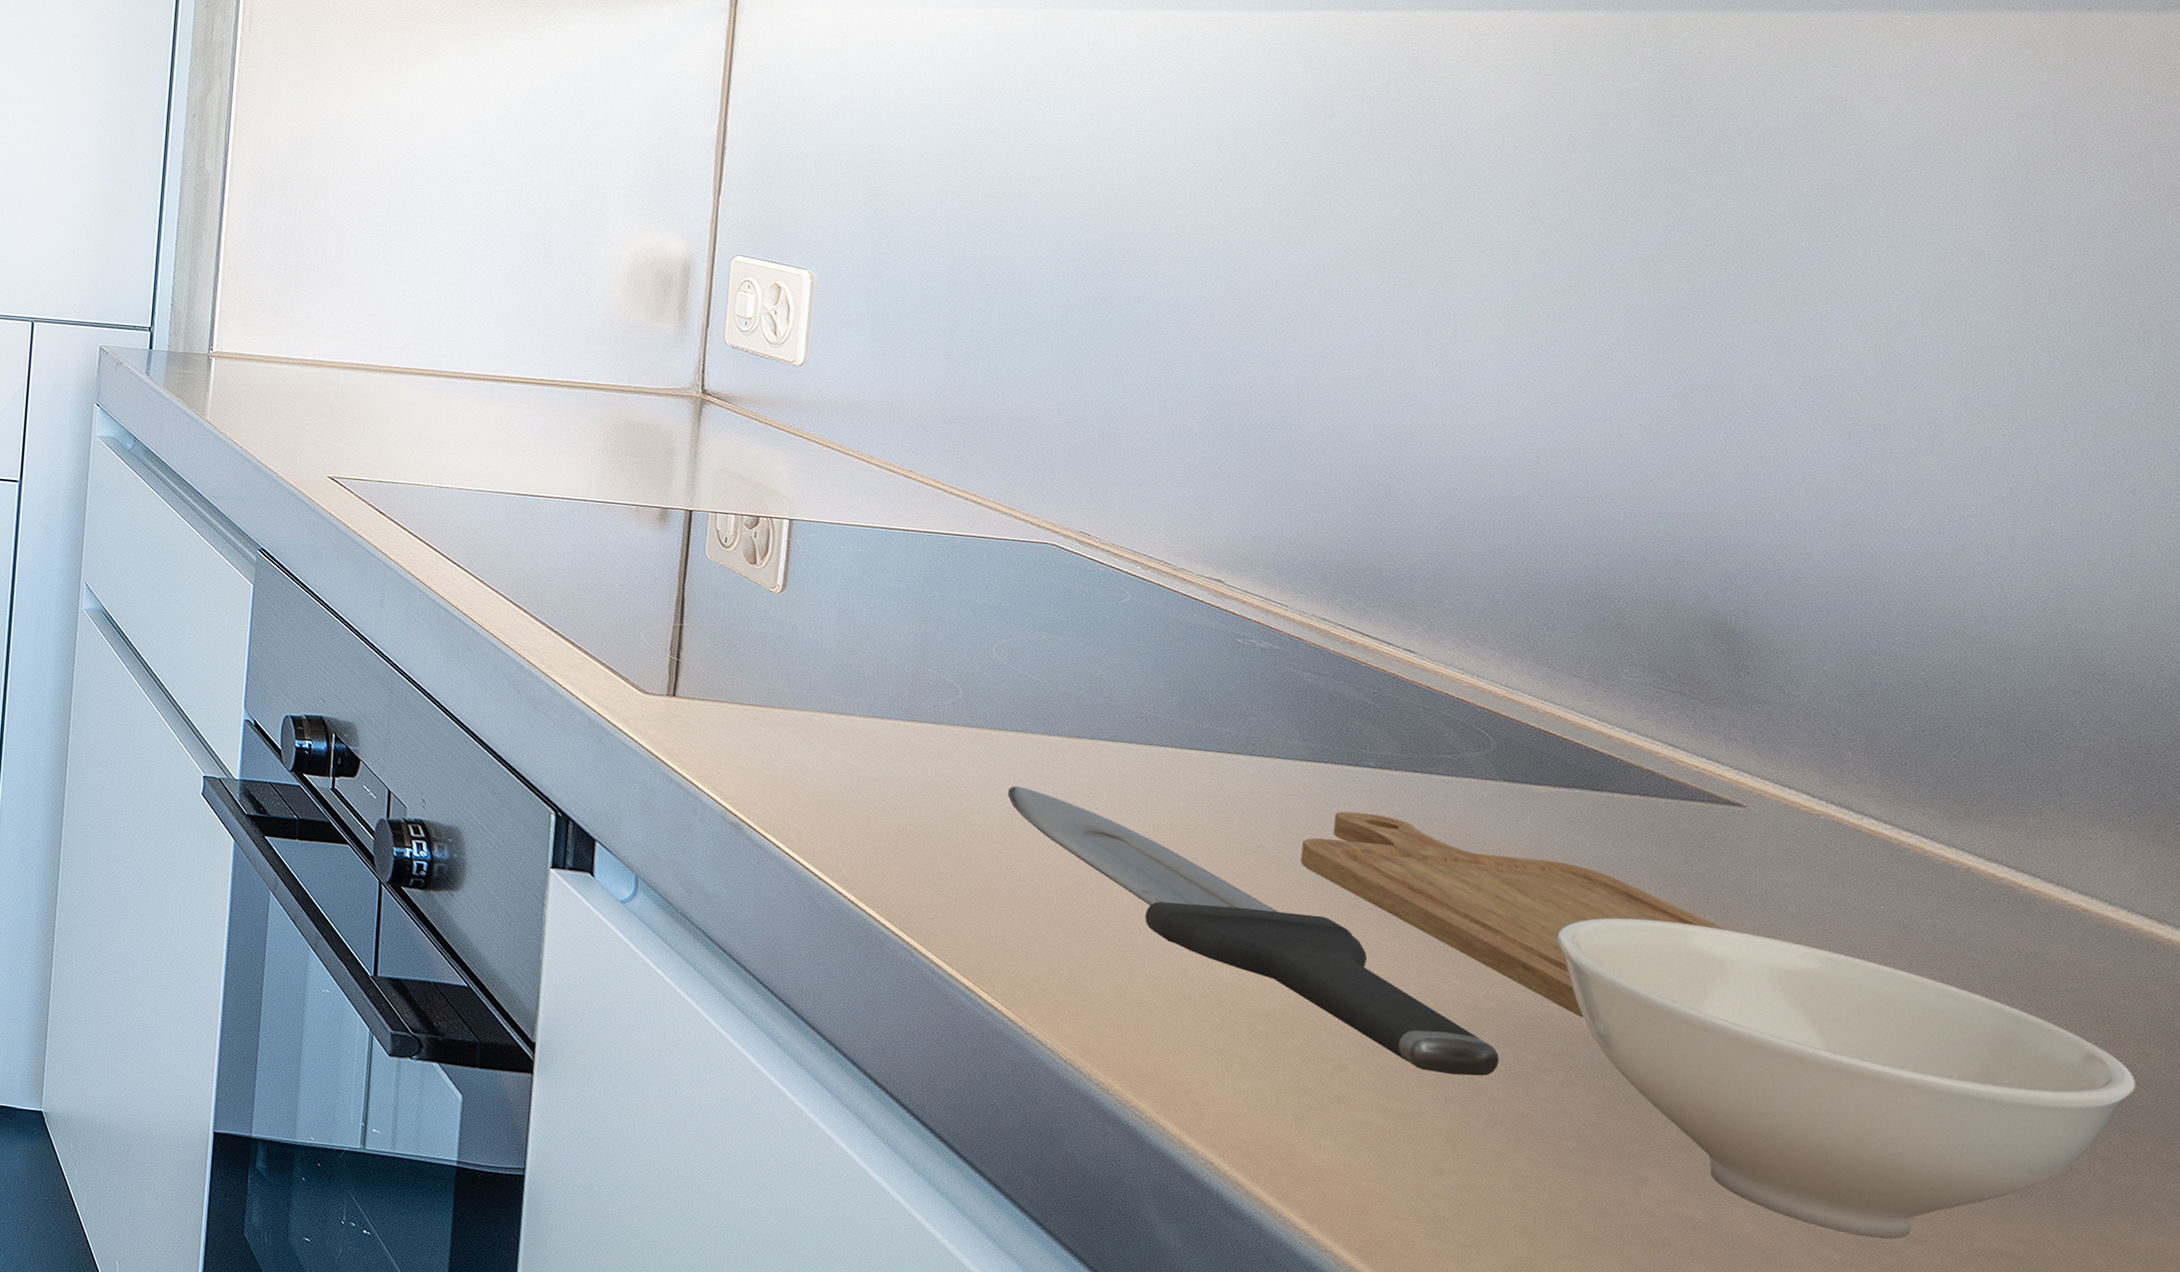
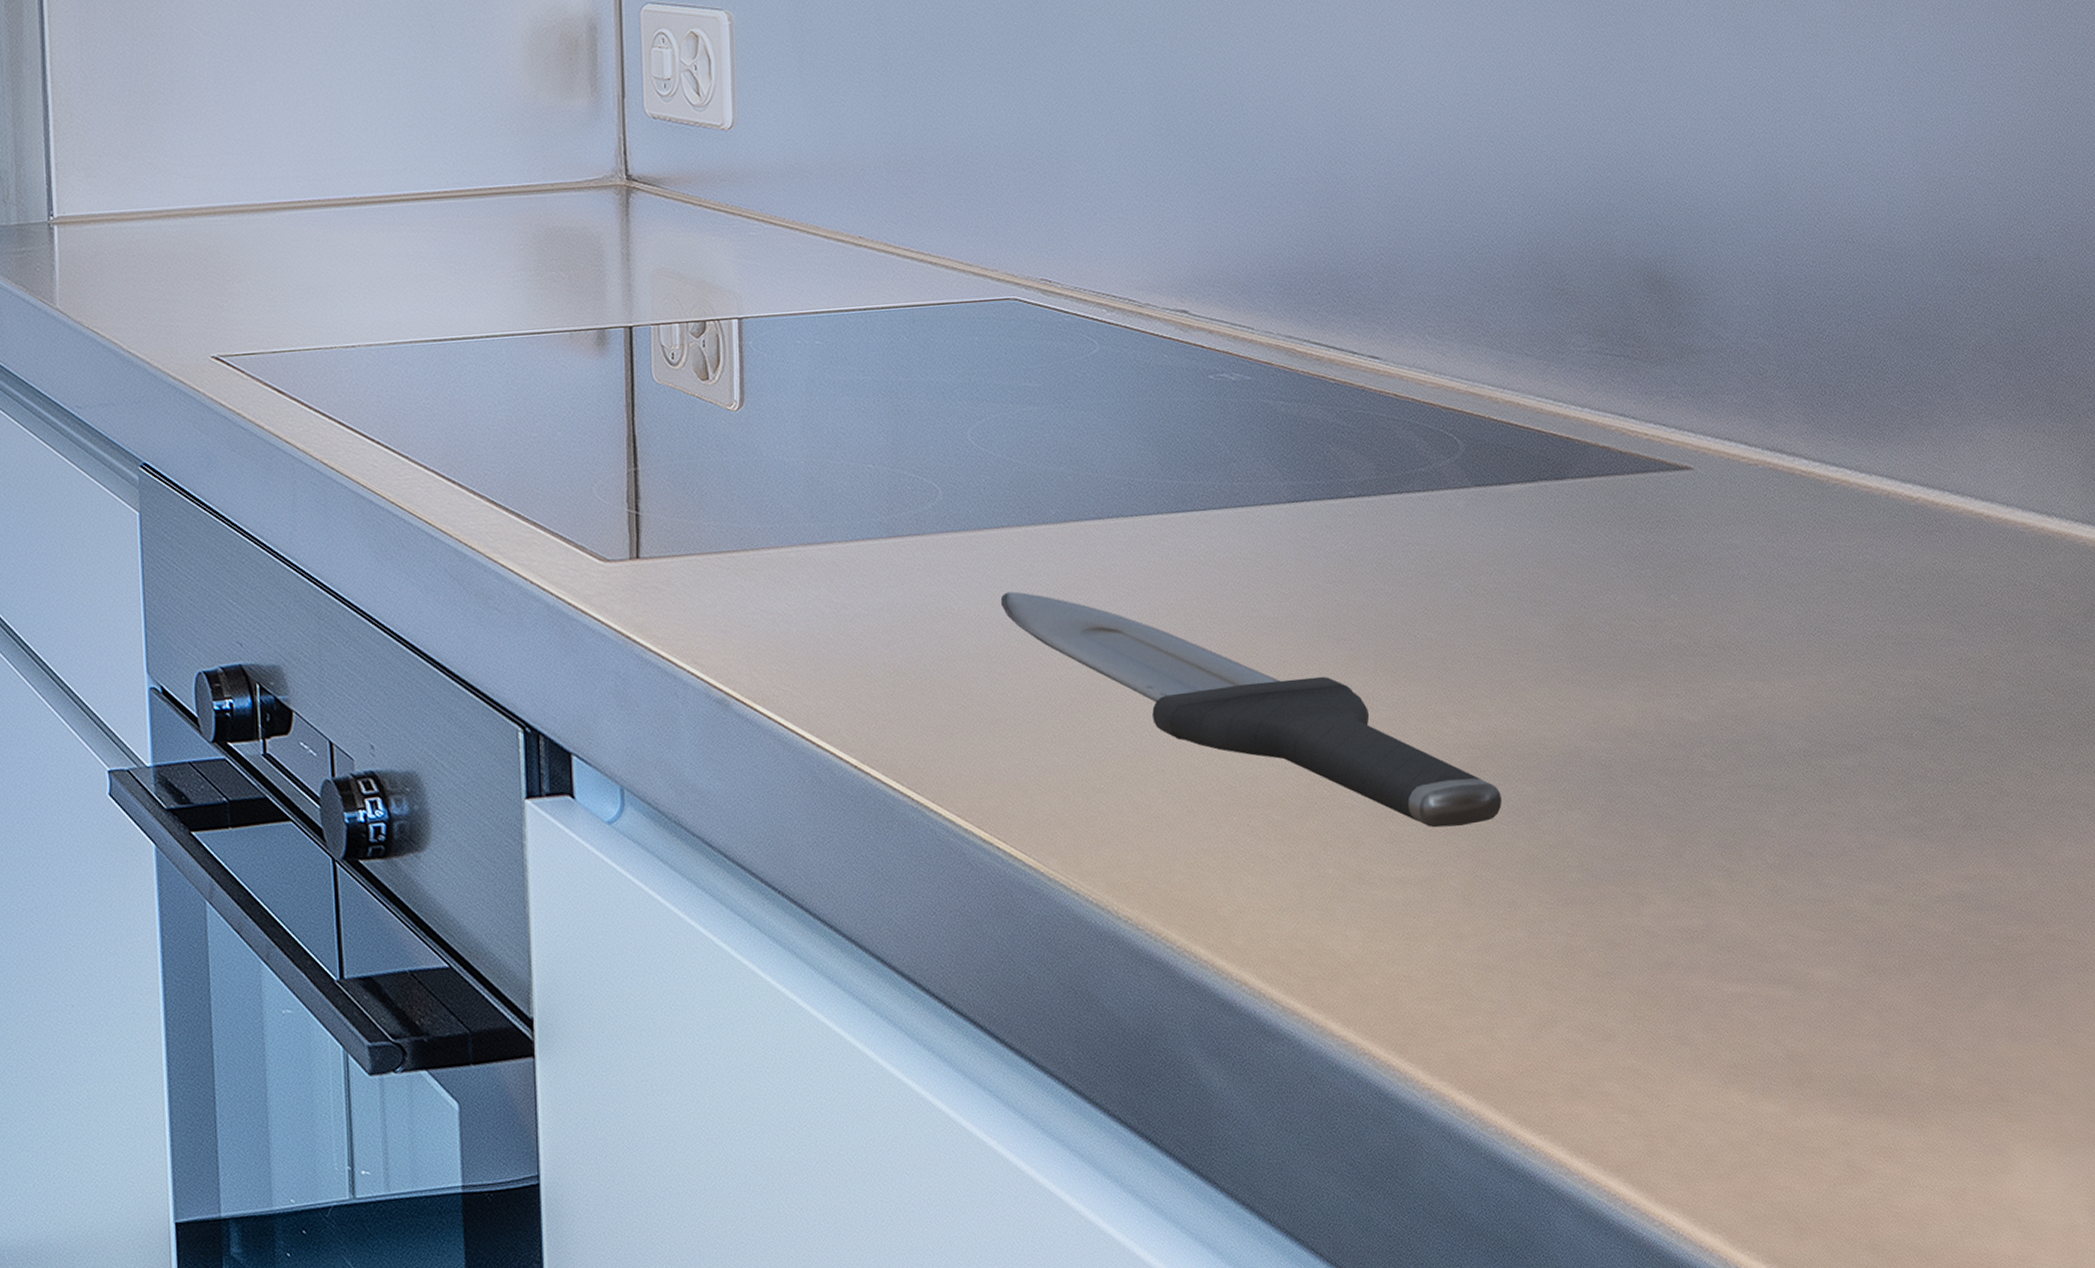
chopping board: present [1301,811,1727,1018] -> none [1295,549,1690,734]
bowl: present [1556,917,2137,1240] -> none [1539,606,2046,910]

